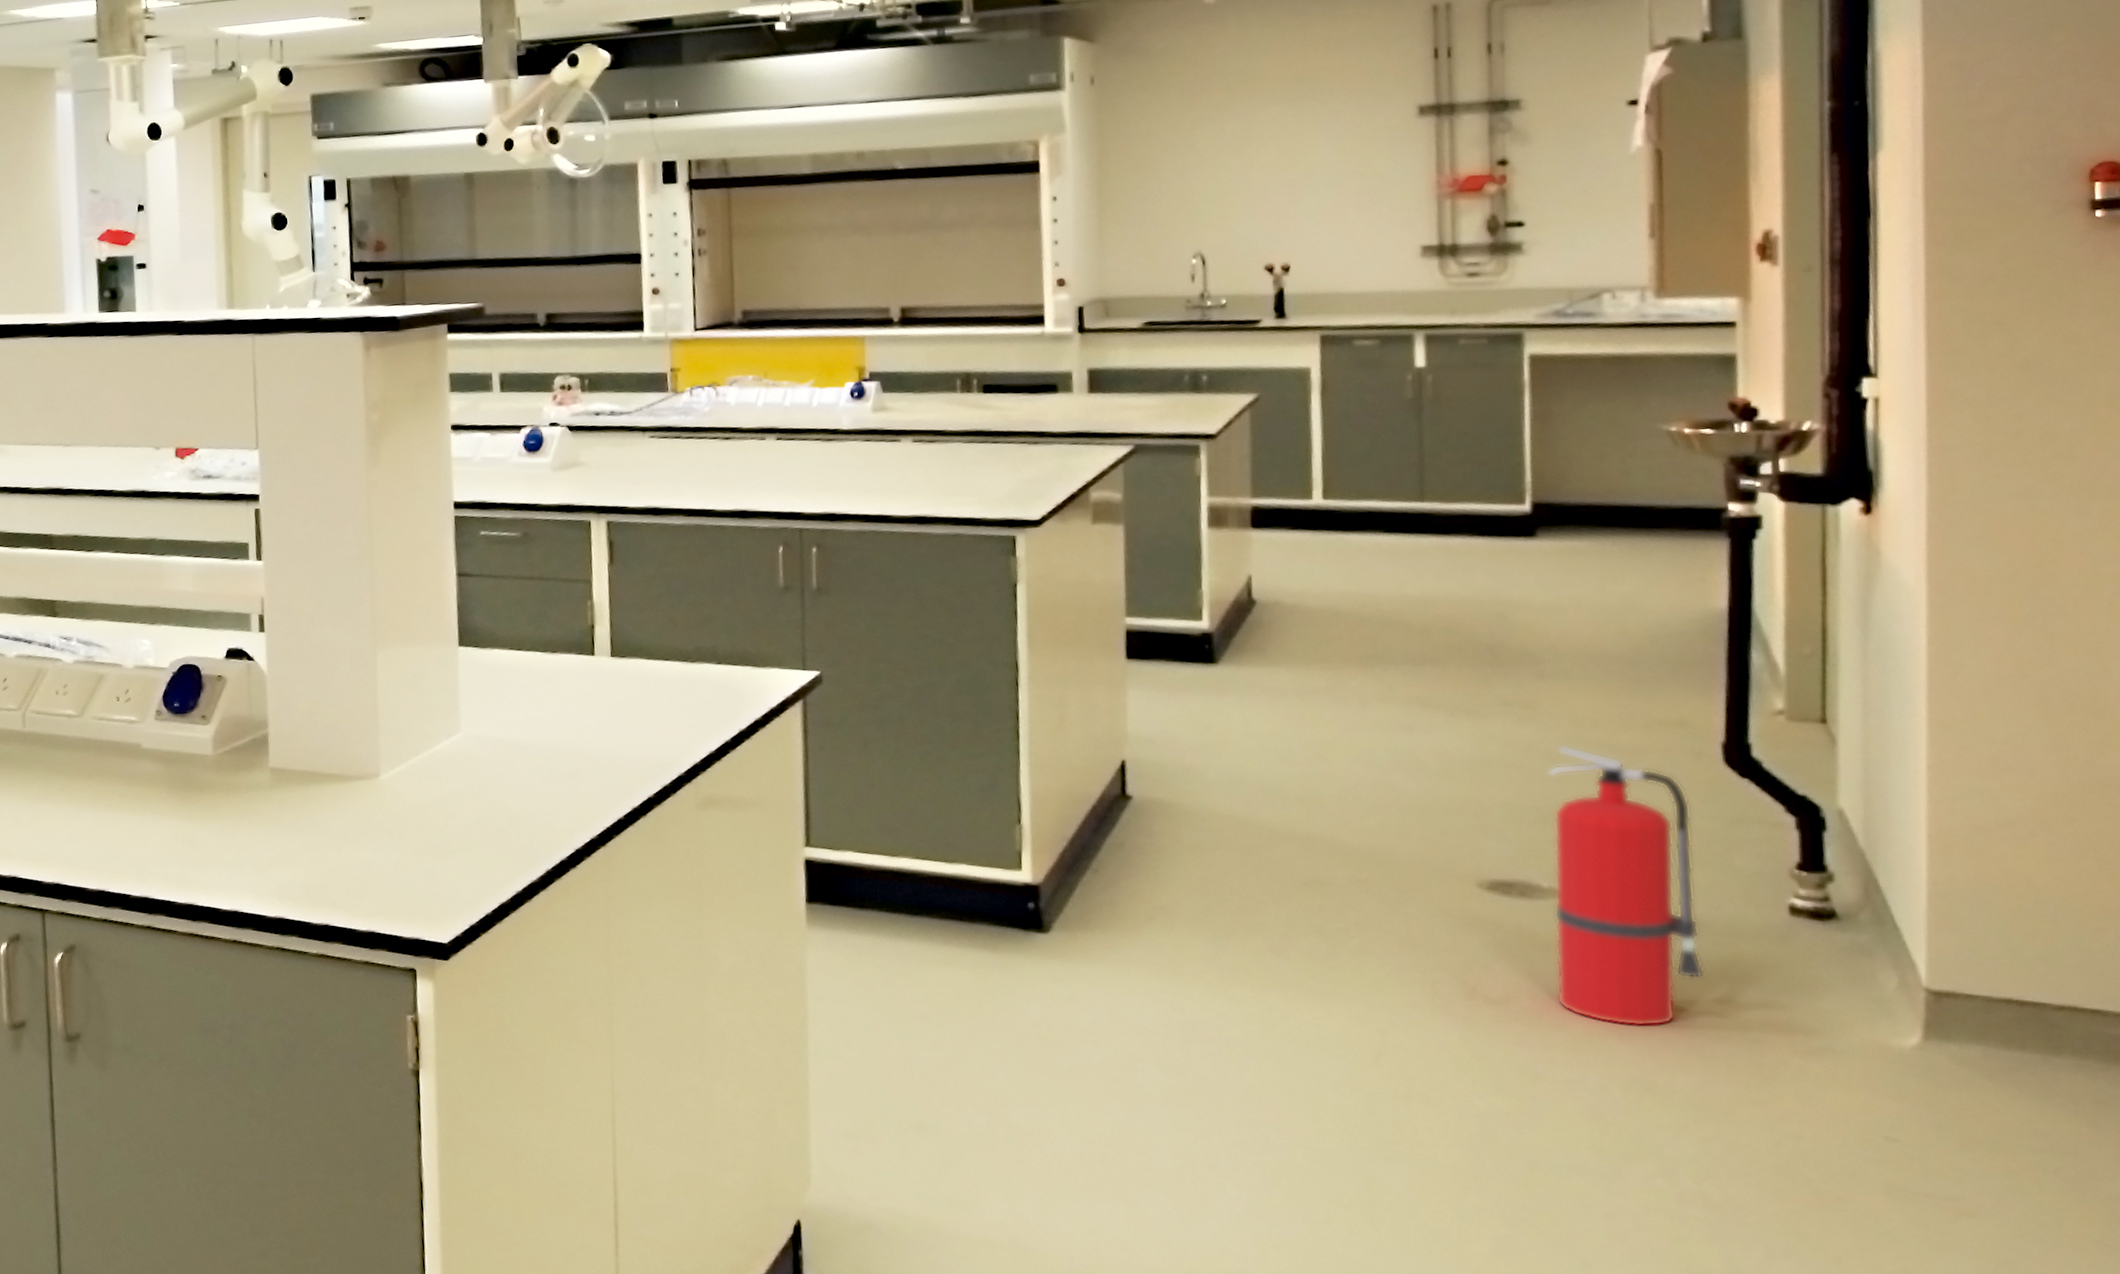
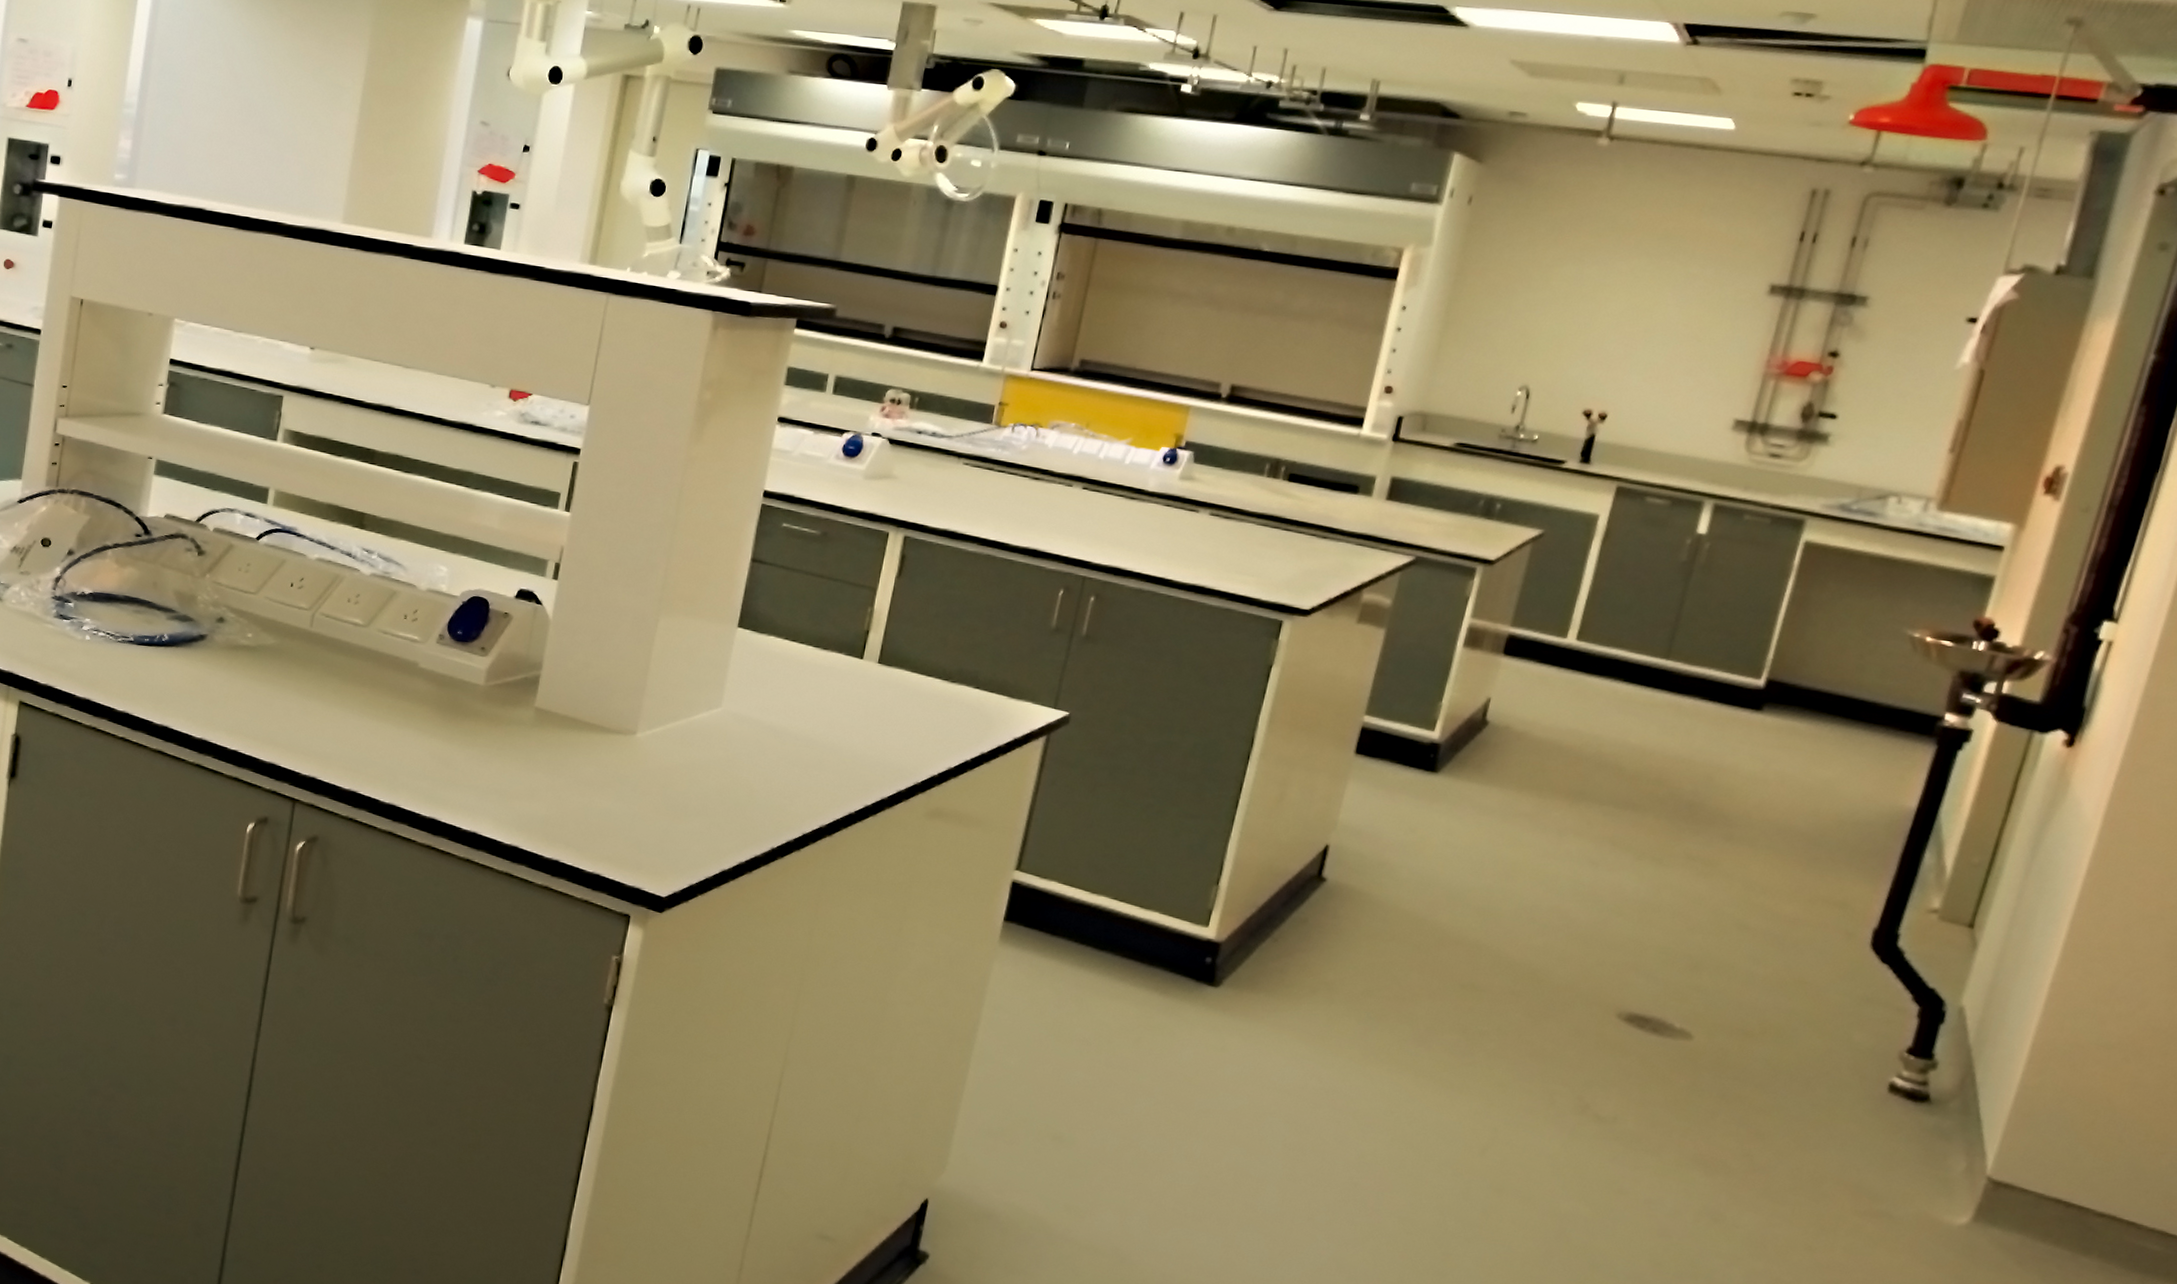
fire extinguisher: present [1547,743,1705,1028] -> none [1658,903,1829,1168]

